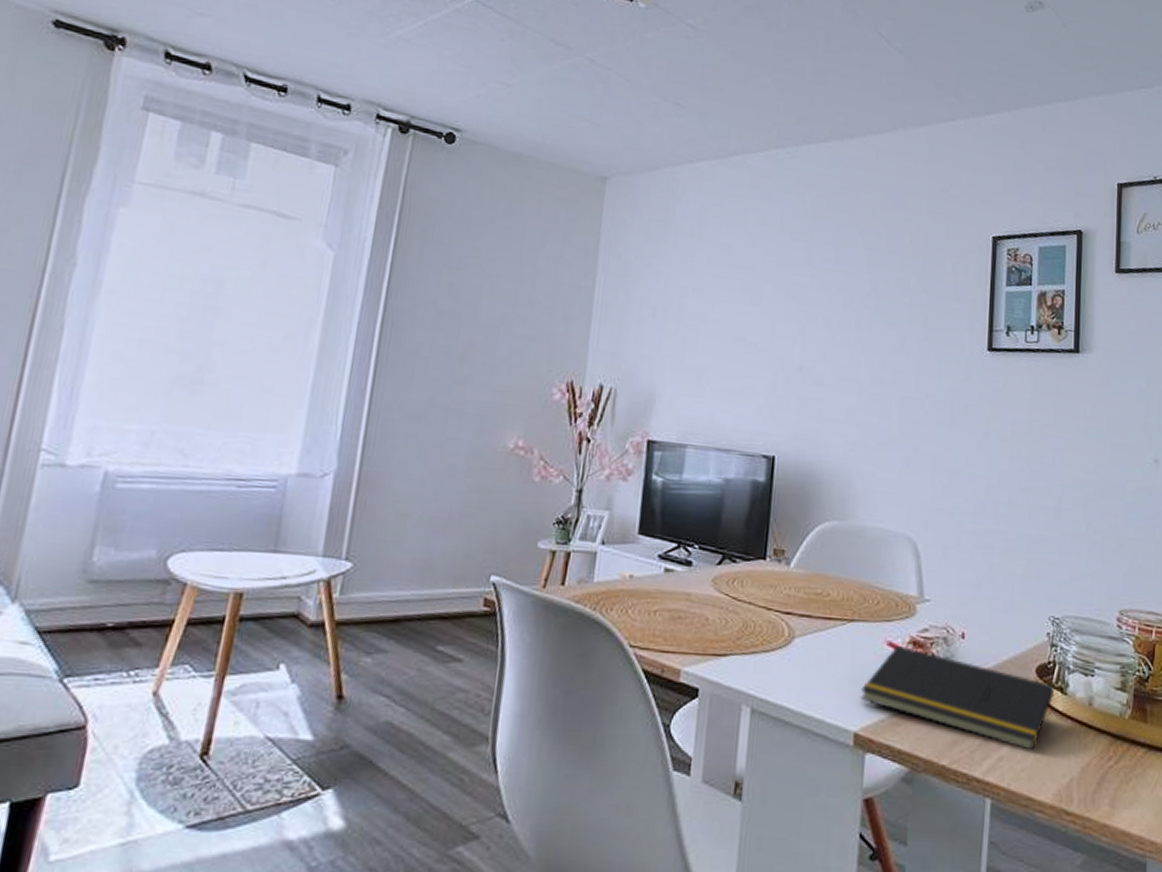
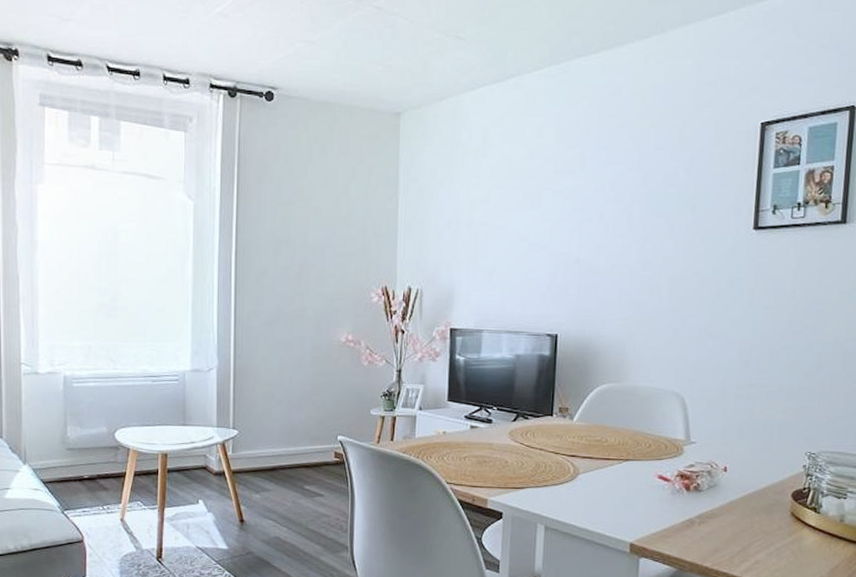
notepad: present [861,645,1055,751] -> none [635,477,809,556]

